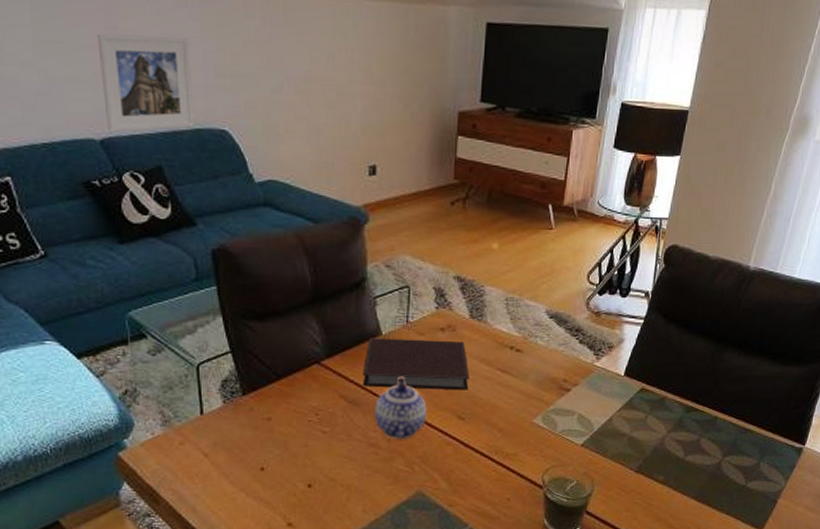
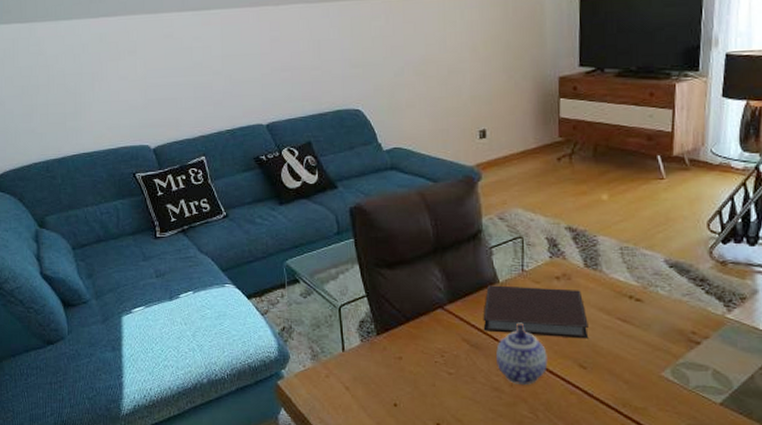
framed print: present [97,33,194,132] -> none [265,41,335,118]

